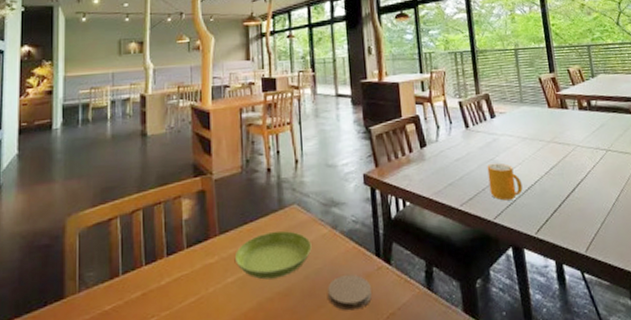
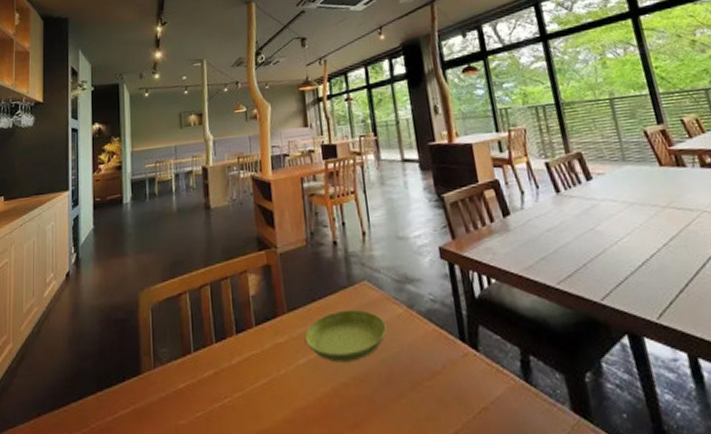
coaster: present [328,274,372,311] -> none [407,360,459,403]
mug: present [487,163,523,201] -> none [586,233,635,278]

